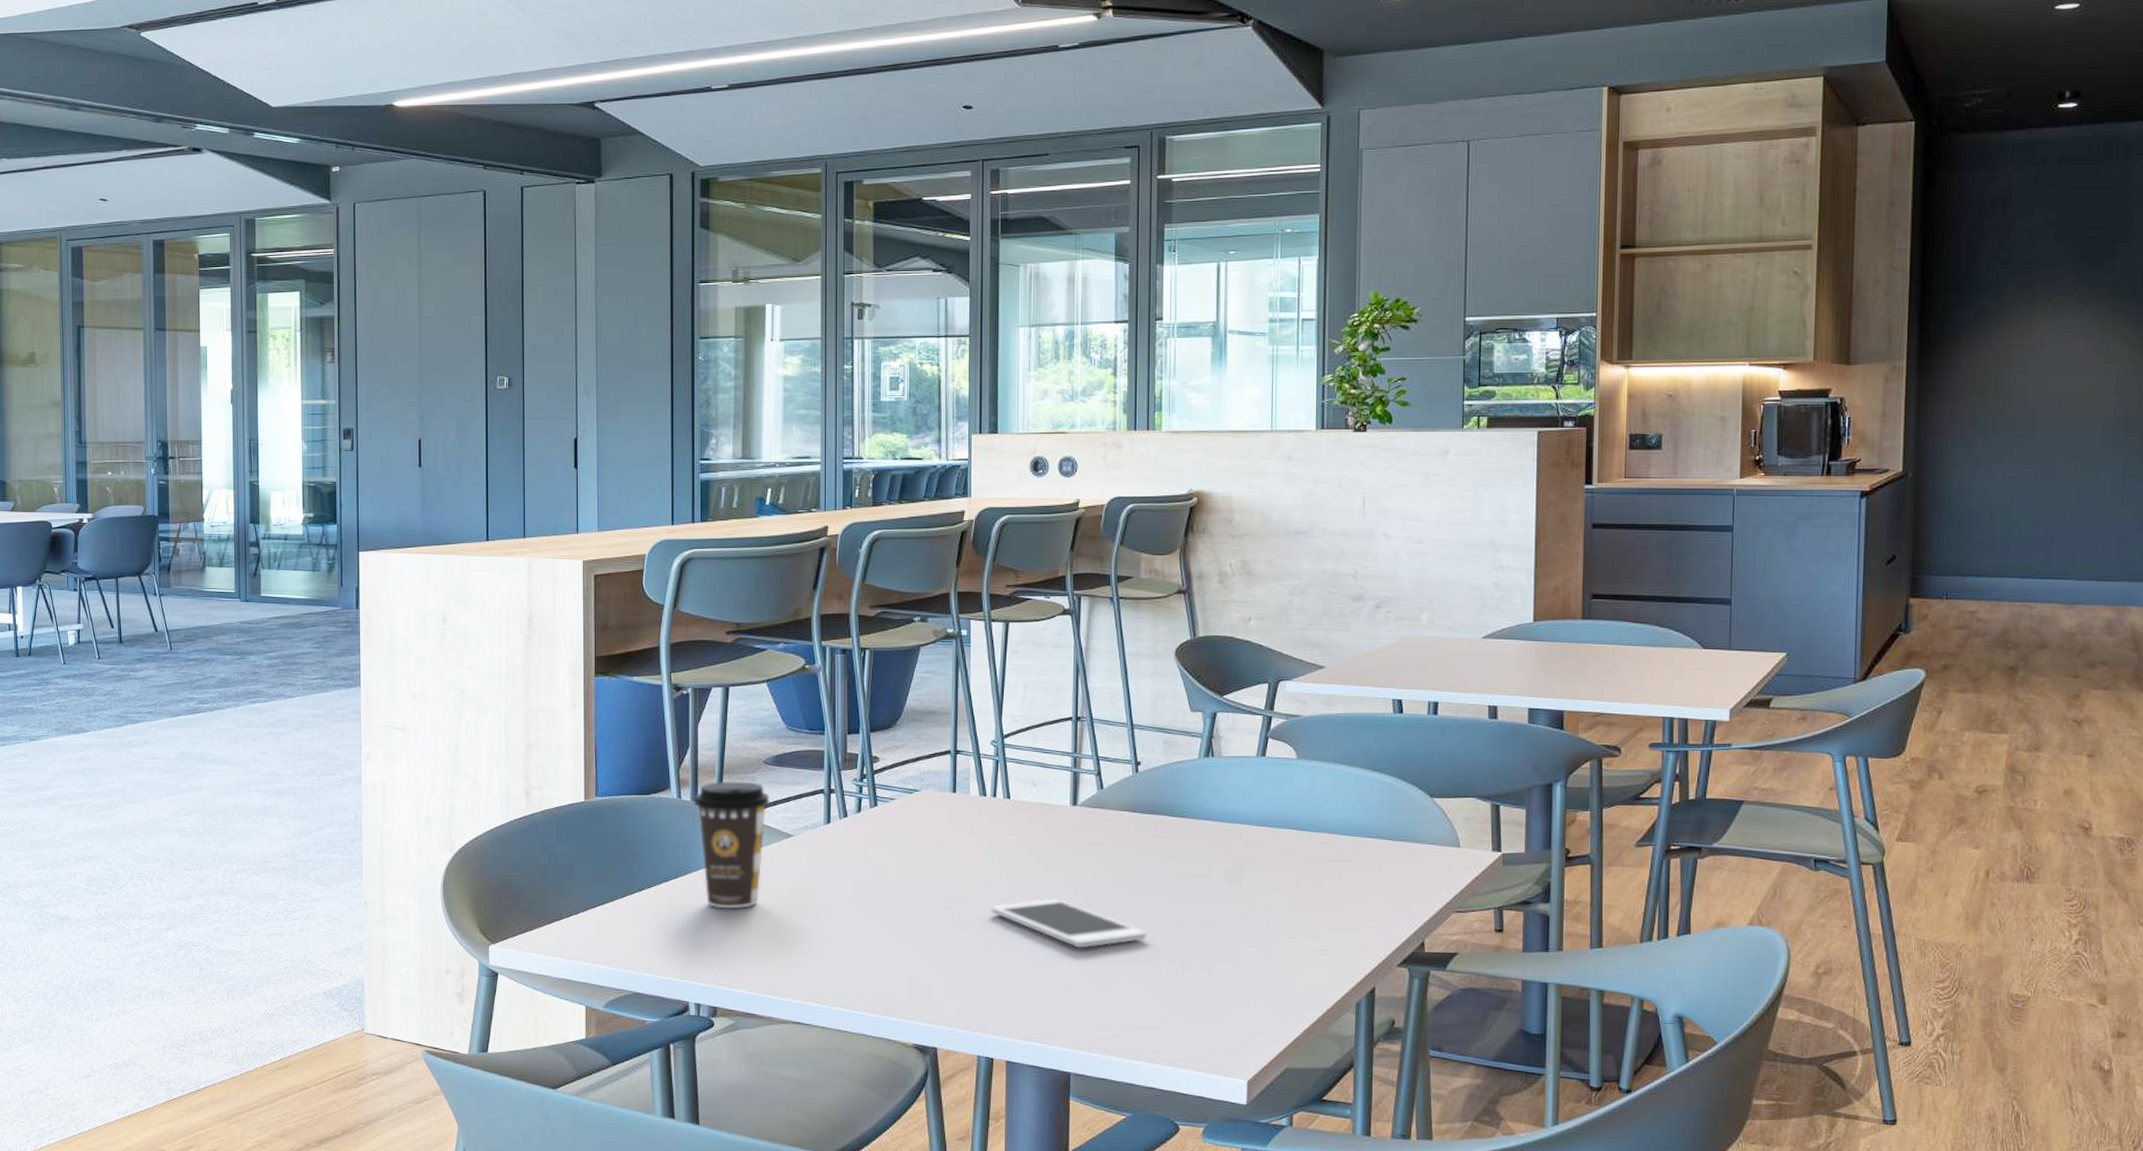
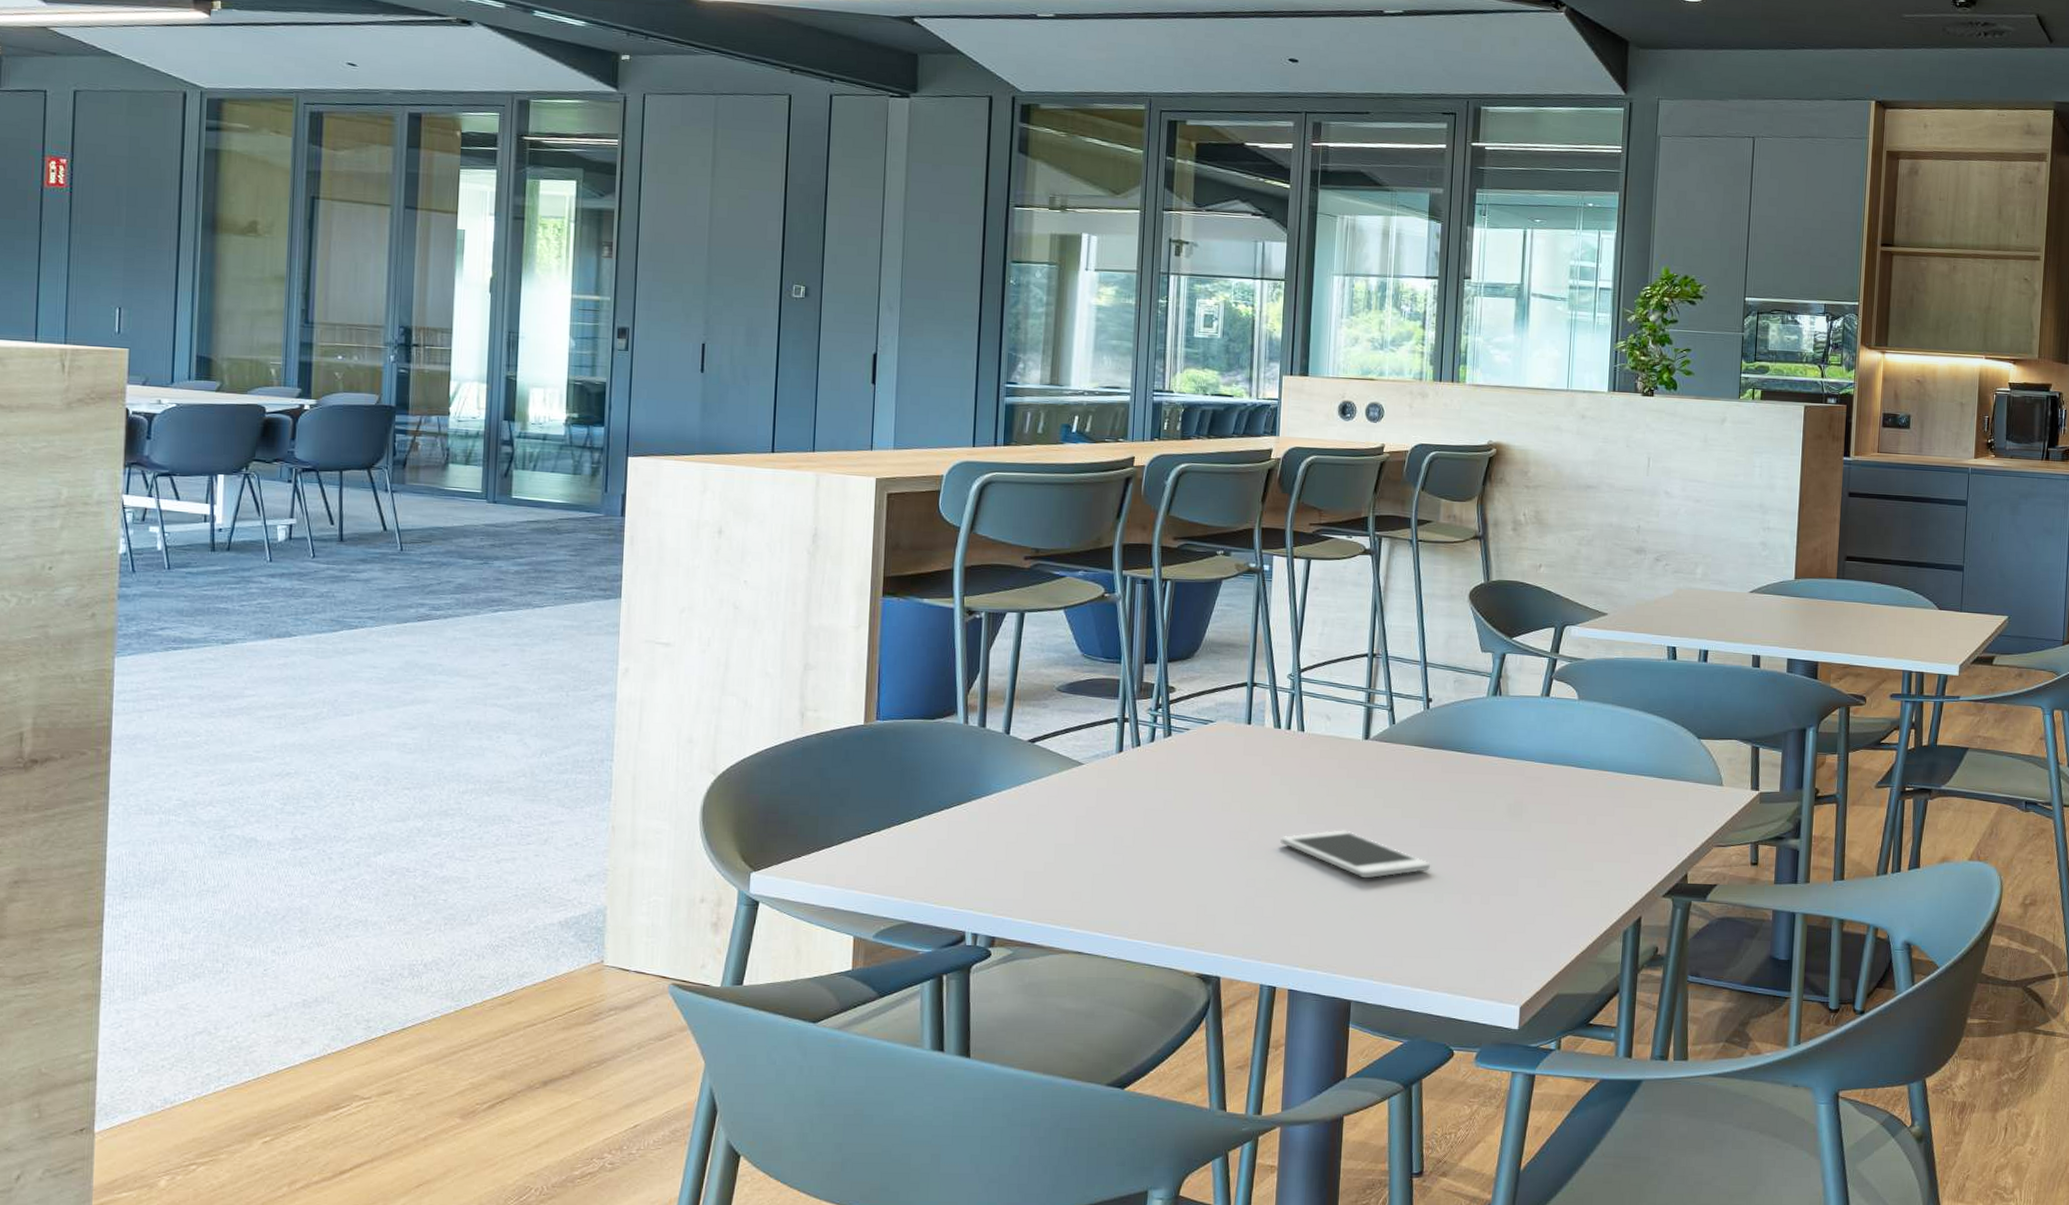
coffee cup: present [694,781,771,909] -> none [981,707,1062,837]

